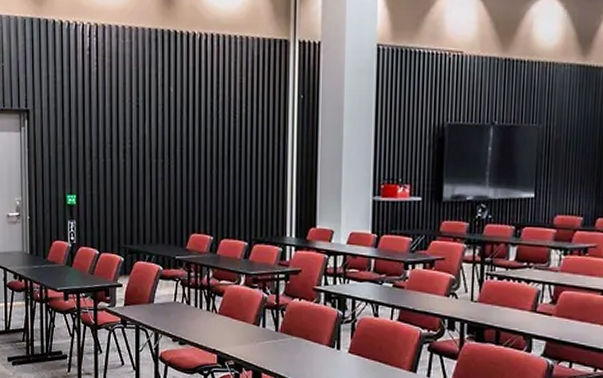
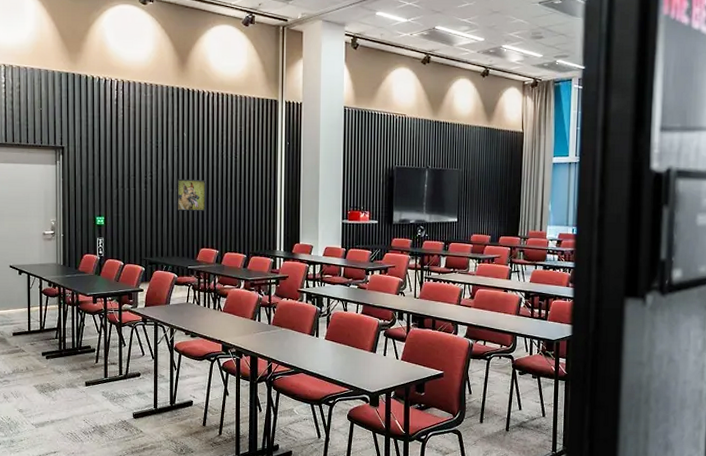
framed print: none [162,146,197,187] -> present [177,178,206,211]

